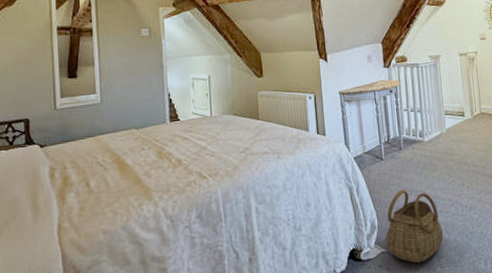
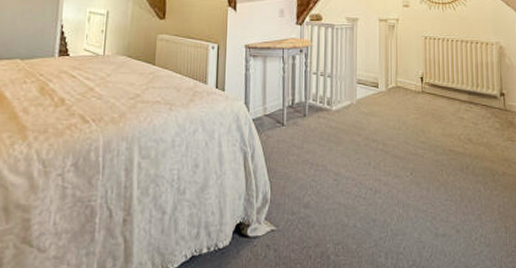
basket: present [385,189,444,263] -> none [277,161,343,247]

